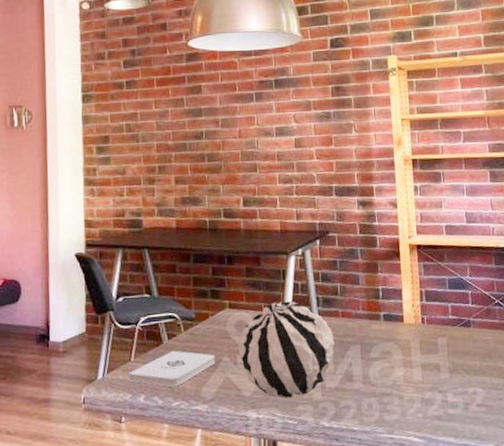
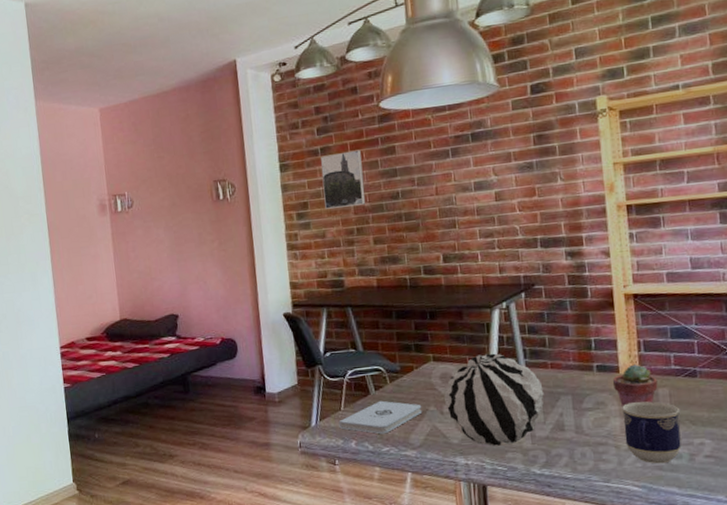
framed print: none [125,86,169,145] -> present [321,149,366,209]
potted succulent: none [397,314,438,357] -> present [612,364,658,408]
cup: none [405,351,457,414] -> present [622,401,682,464]

